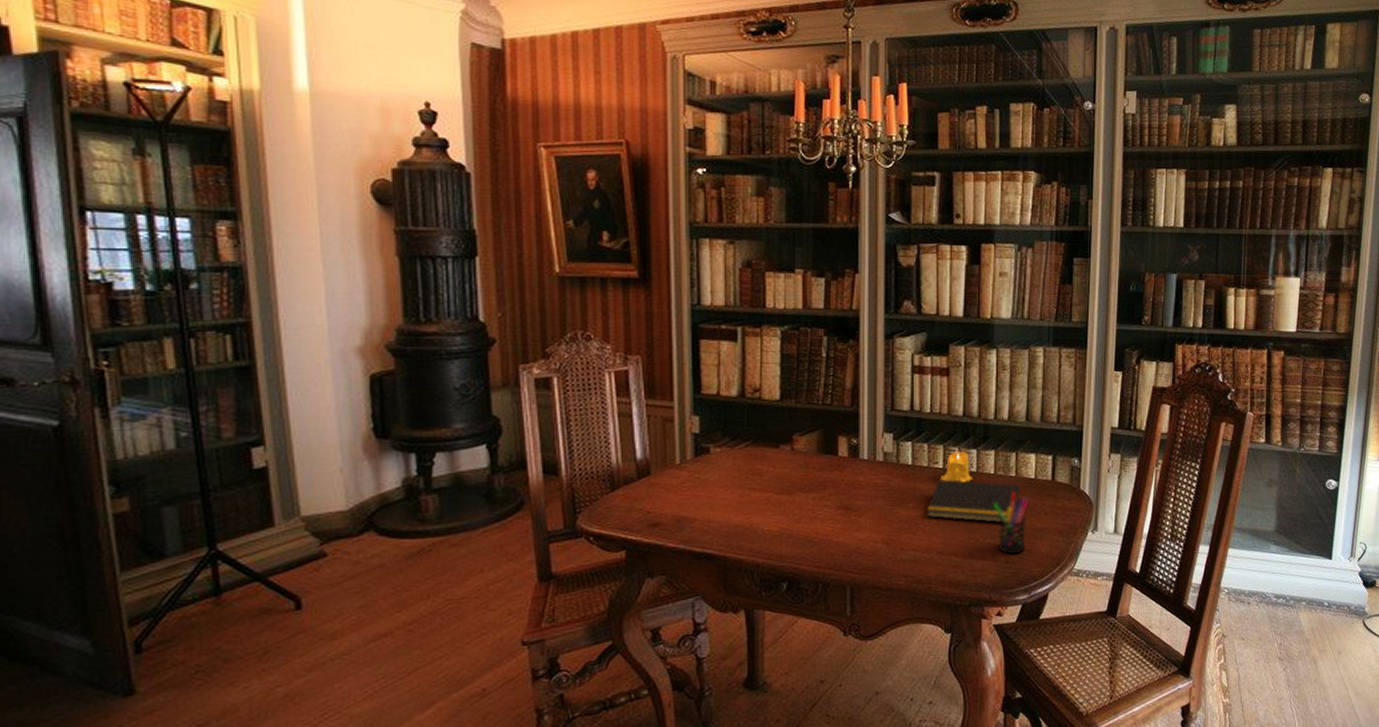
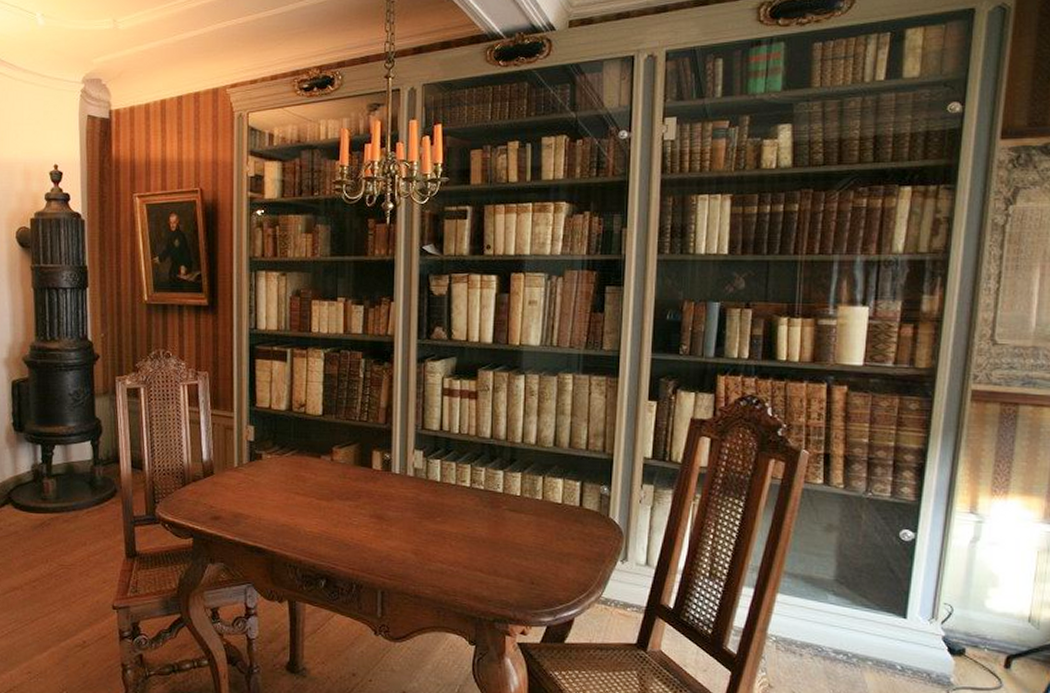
notepad: present [927,479,1020,524] -> none [454,497,546,544]
candle: present [939,451,972,482] -> none [466,472,499,502]
pen holder: present [993,492,1028,554] -> none [519,515,555,575]

